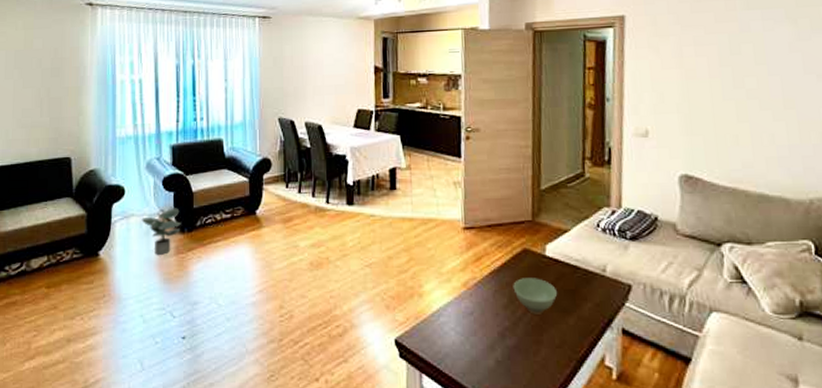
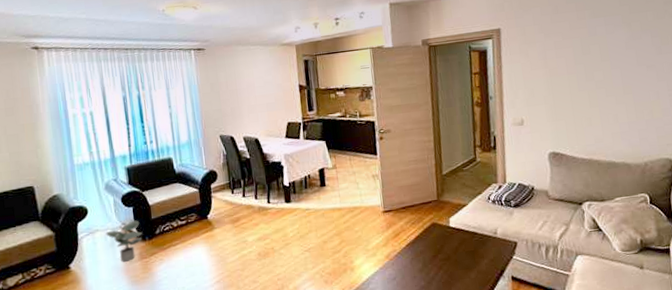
bowl: present [513,278,558,314] -> none [425,245,461,274]

